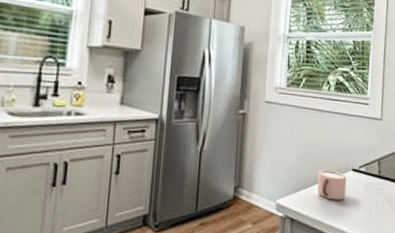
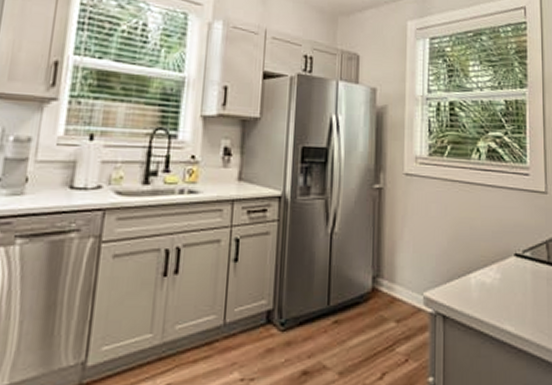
mug: present [317,169,347,200] -> none [472,255,509,293]

